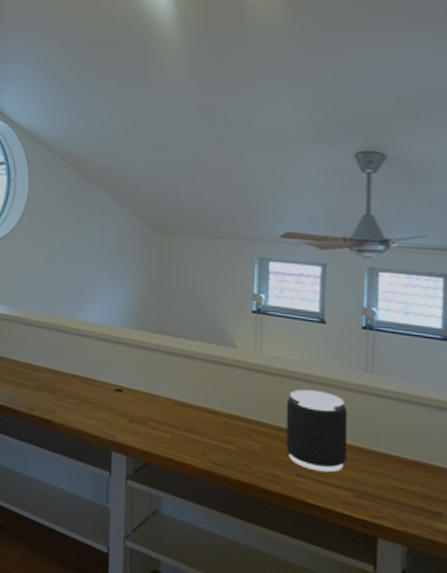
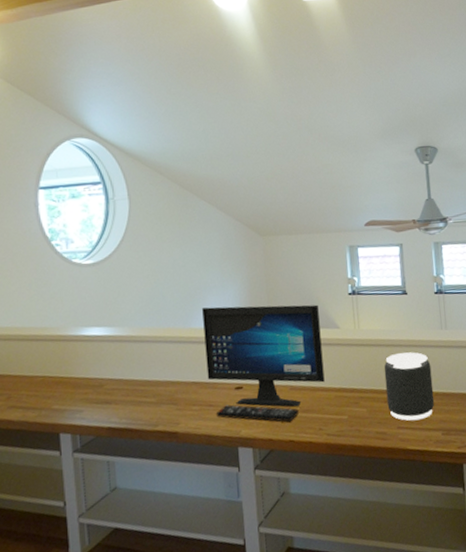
computer monitor: none [88,301,215,424] -> present [202,304,325,407]
remote control: none [92,405,180,439] -> present [215,404,299,422]

